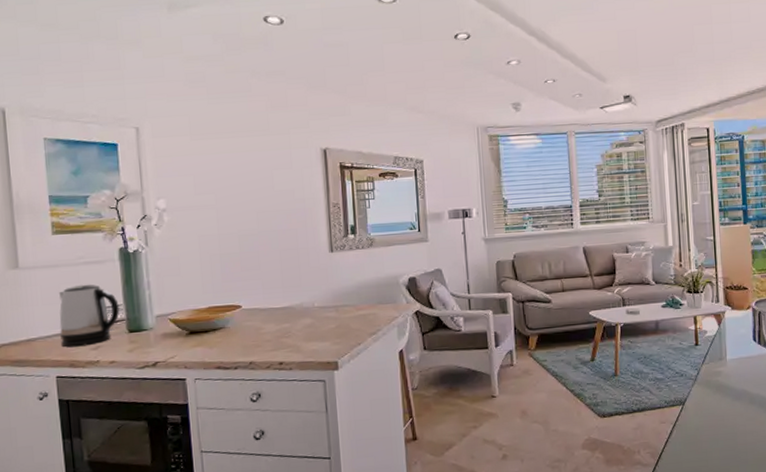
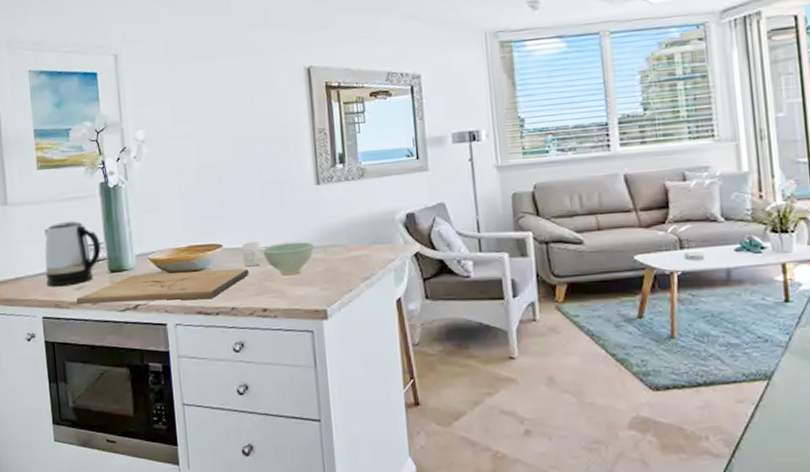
cutting board: none [92,327,267,364] -> present [75,268,249,305]
mug: none [260,302,283,325] -> present [242,241,266,267]
bowl: none [279,302,328,333] -> present [262,241,315,276]

